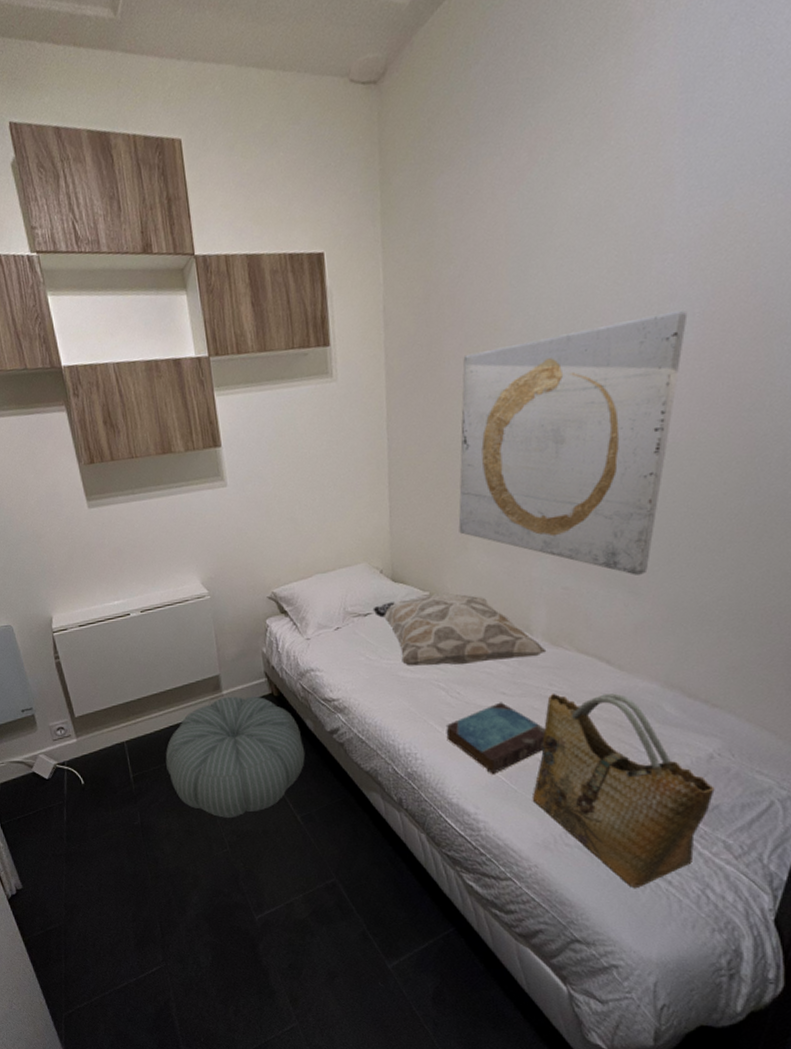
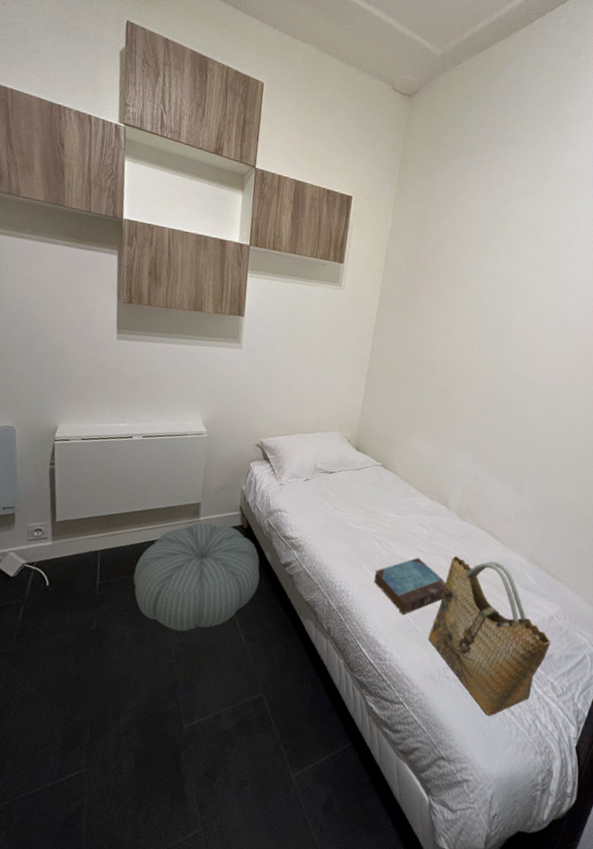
decorative pillow: present [372,593,547,666] -> none [337,465,457,526]
wall art: present [458,310,688,575] -> none [410,296,577,477]

